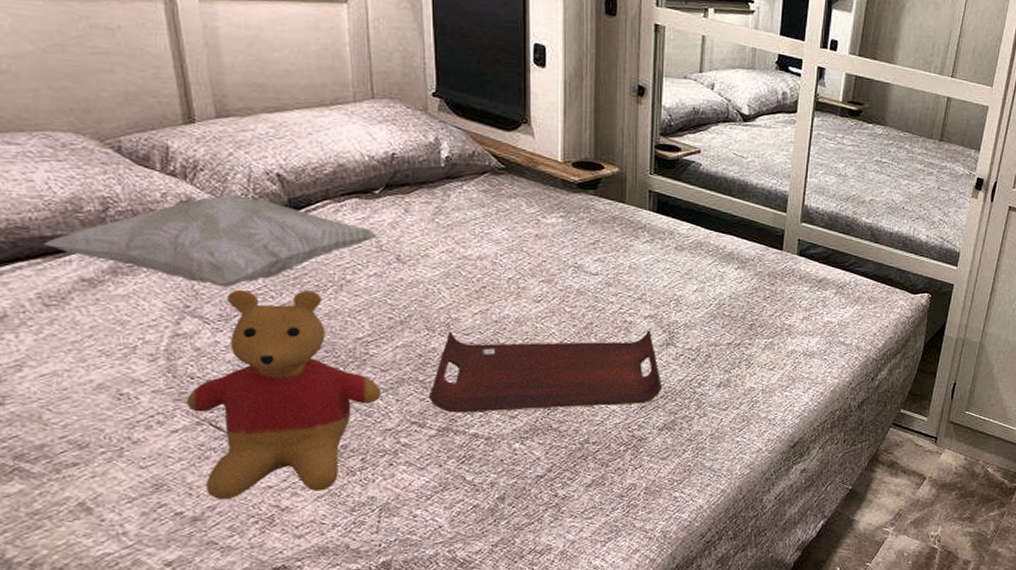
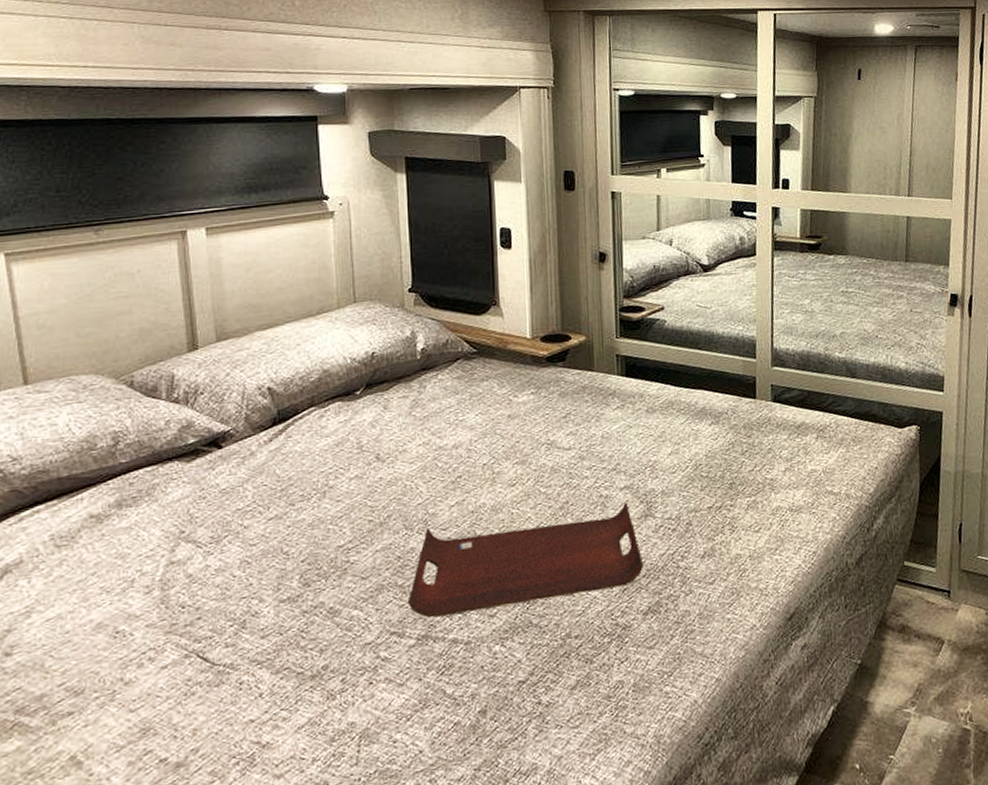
decorative pillow: present [43,195,378,287] -> none [60,414,359,508]
stuffed bear: present [186,289,381,500] -> none [176,501,361,741]

